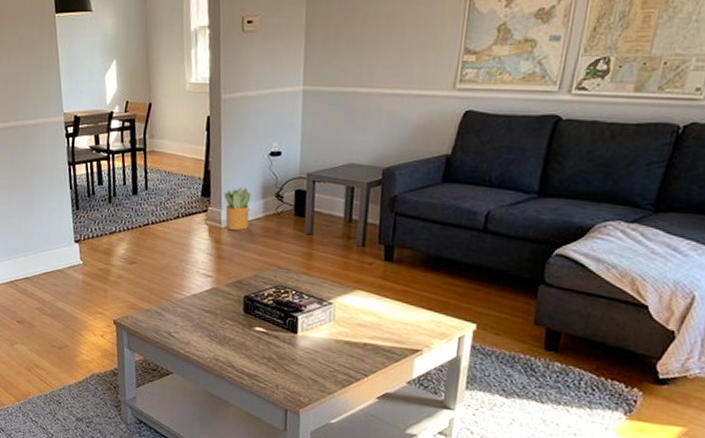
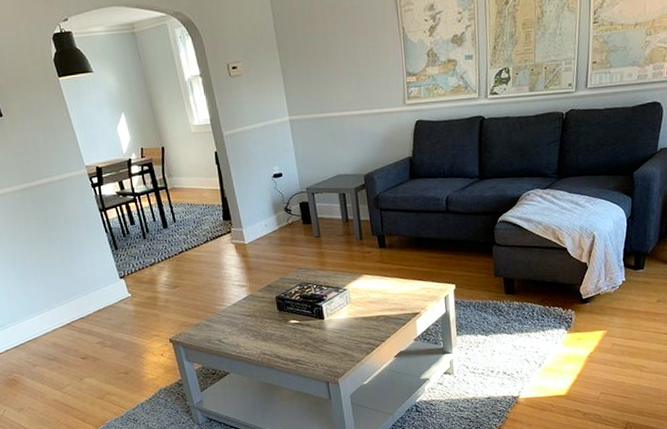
potted plant: present [224,188,252,230] -> none [242,207,268,244]

